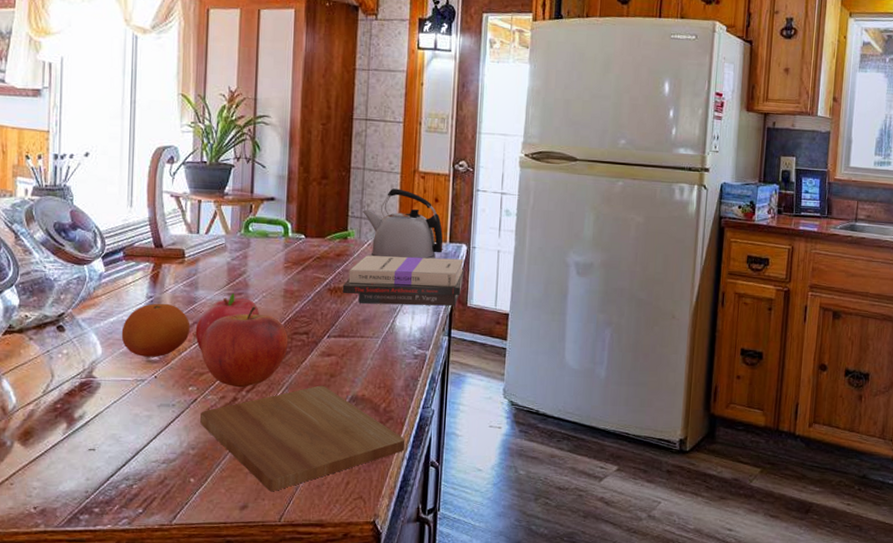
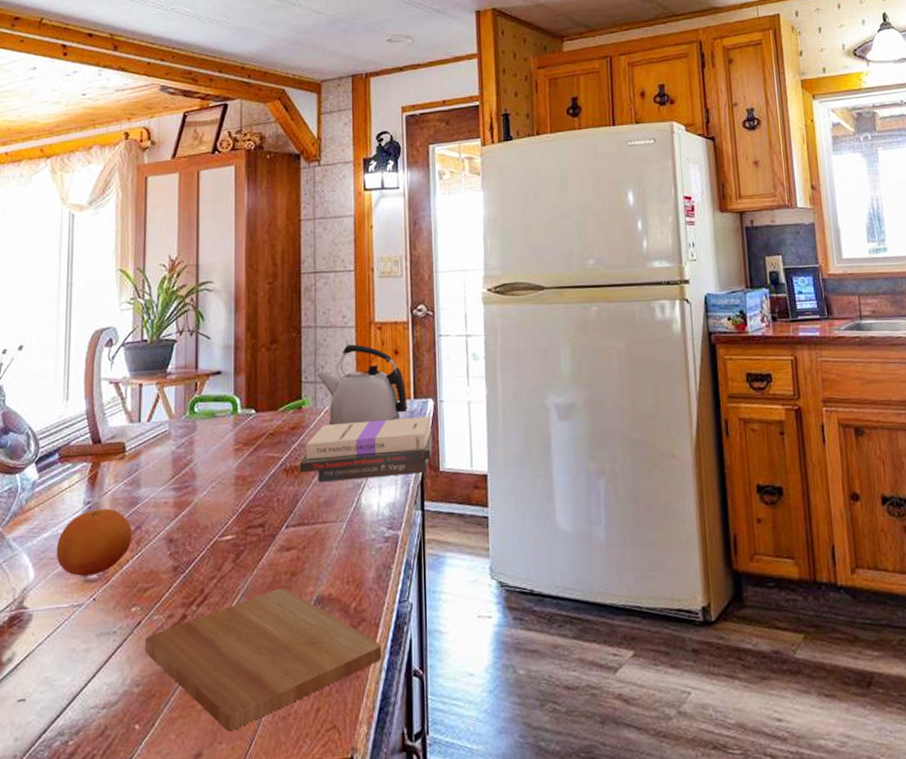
fruit: present [195,293,259,352] -> none [138,487,208,563]
apple: present [201,306,289,388] -> none [144,500,242,602]

